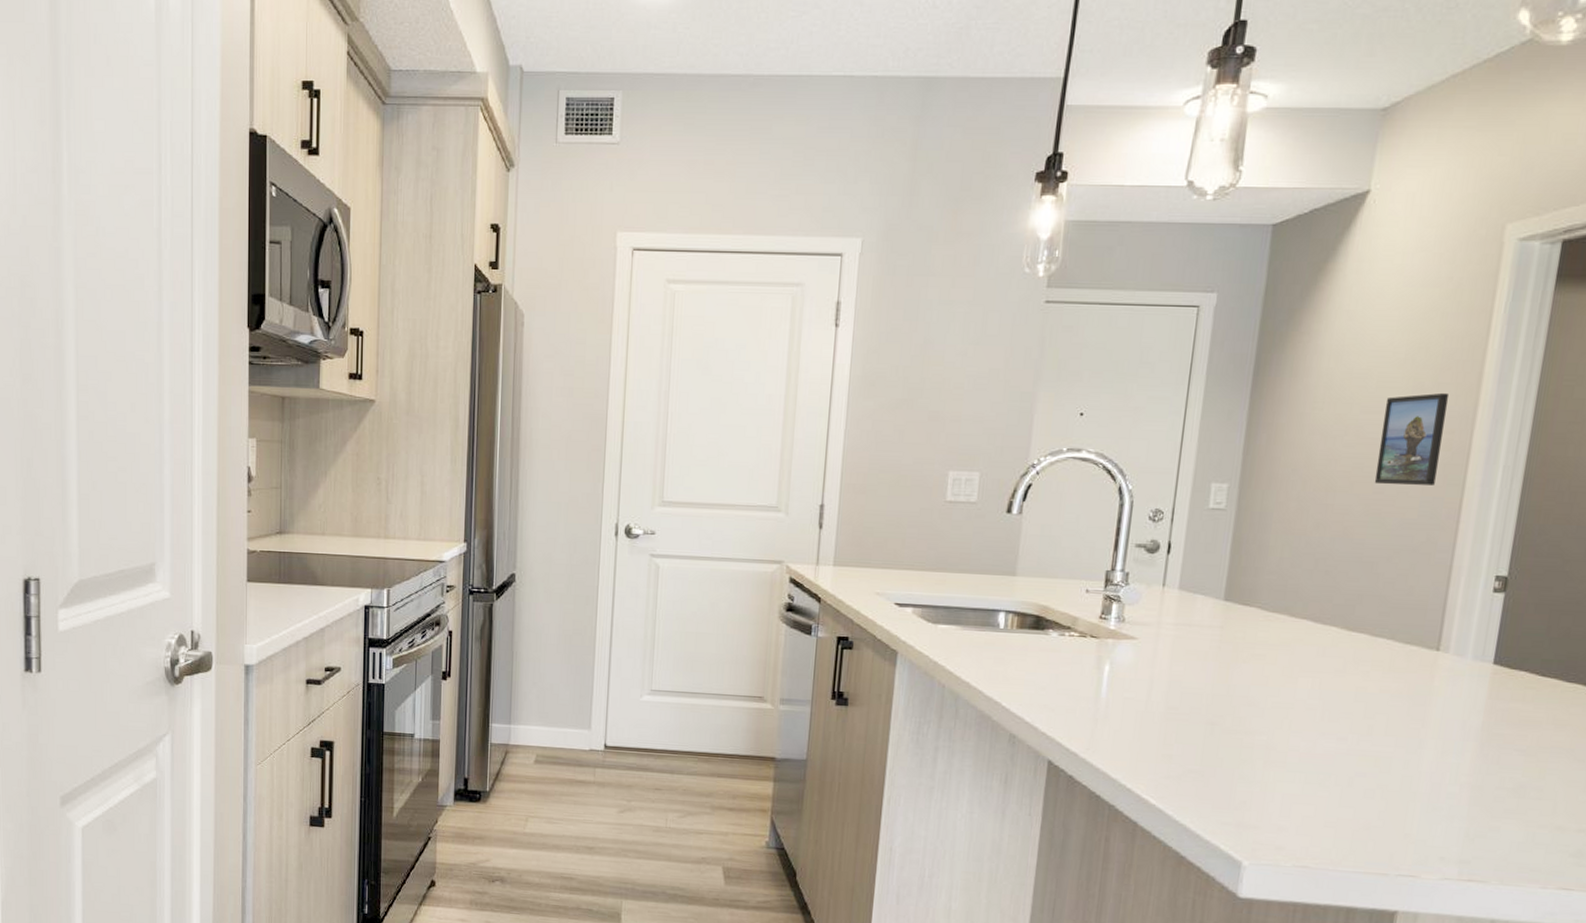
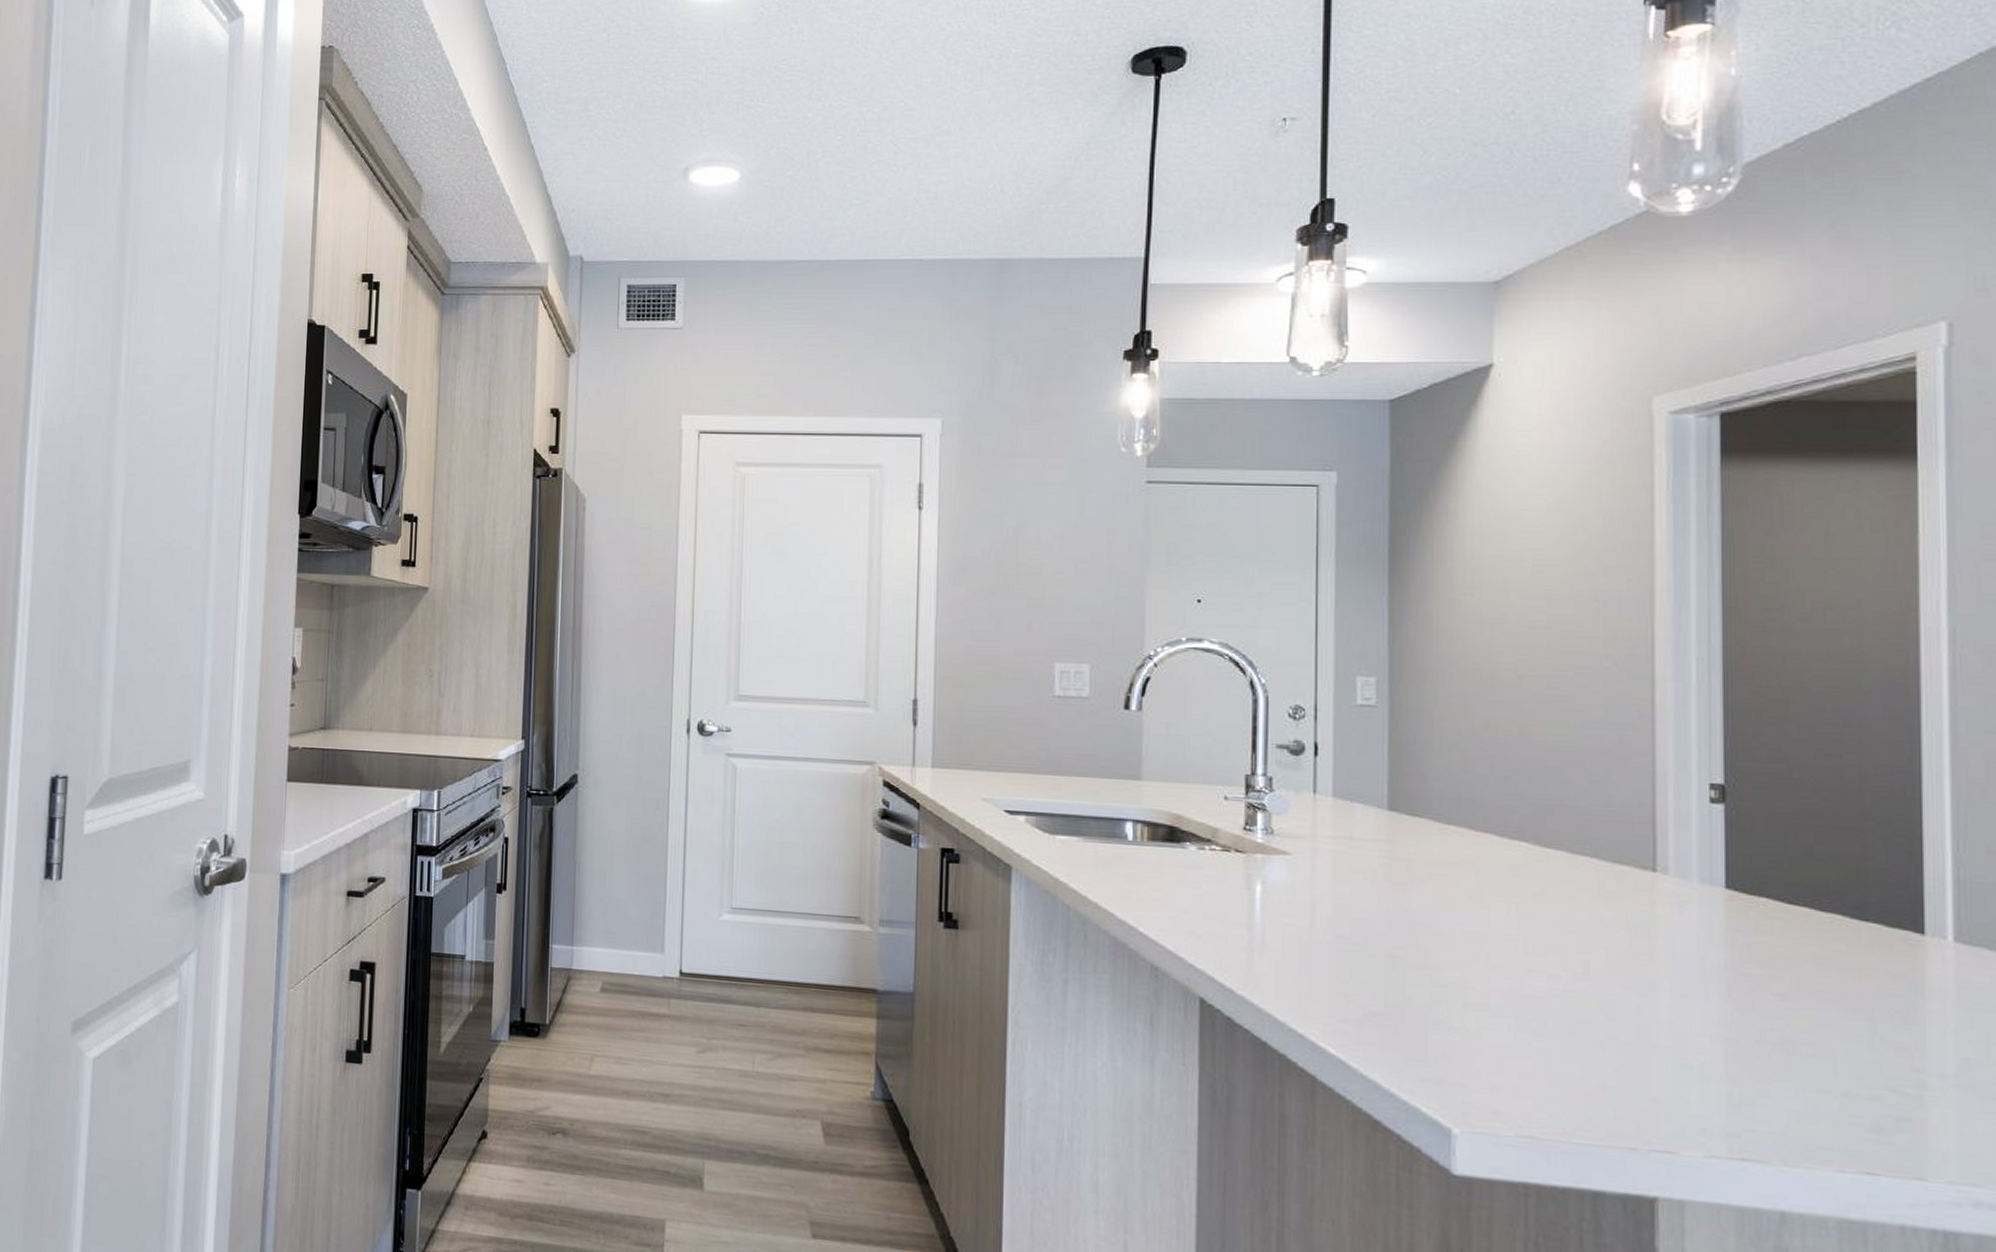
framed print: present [1374,392,1450,485] -> none [1546,576,1620,679]

